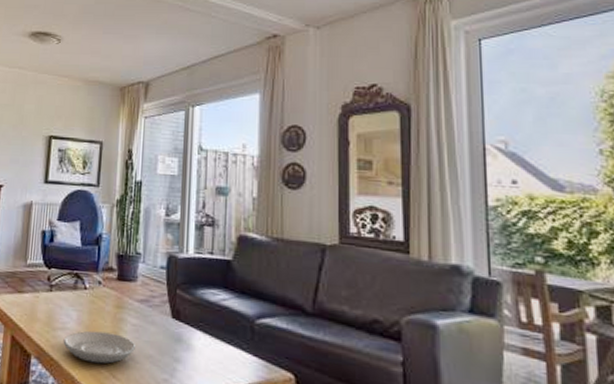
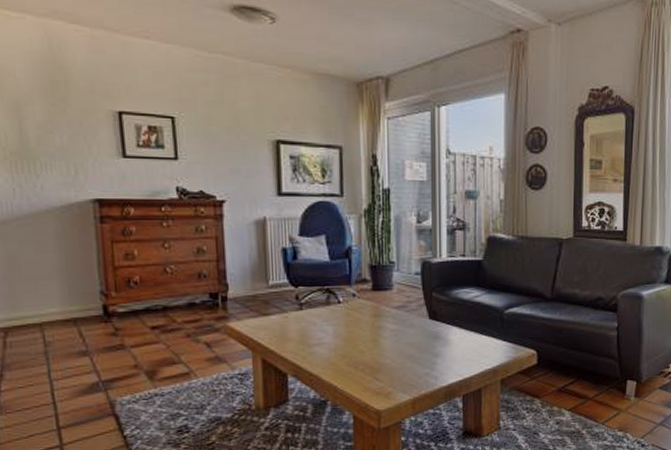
plate: present [63,330,135,364] -> none [321,341,396,371]

